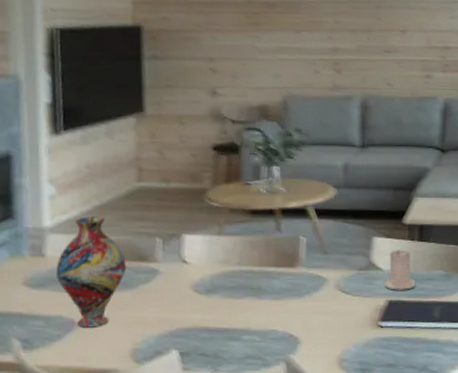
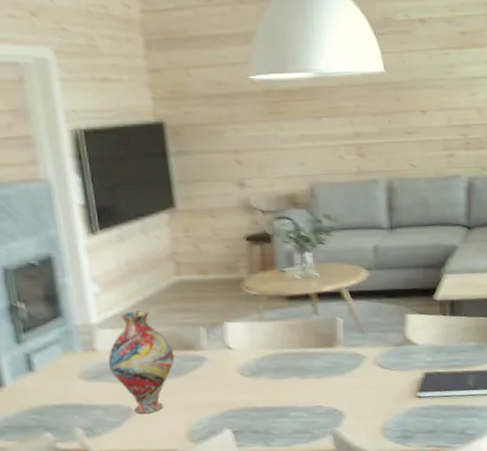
candle: present [385,250,416,290] -> none [421,324,450,363]

